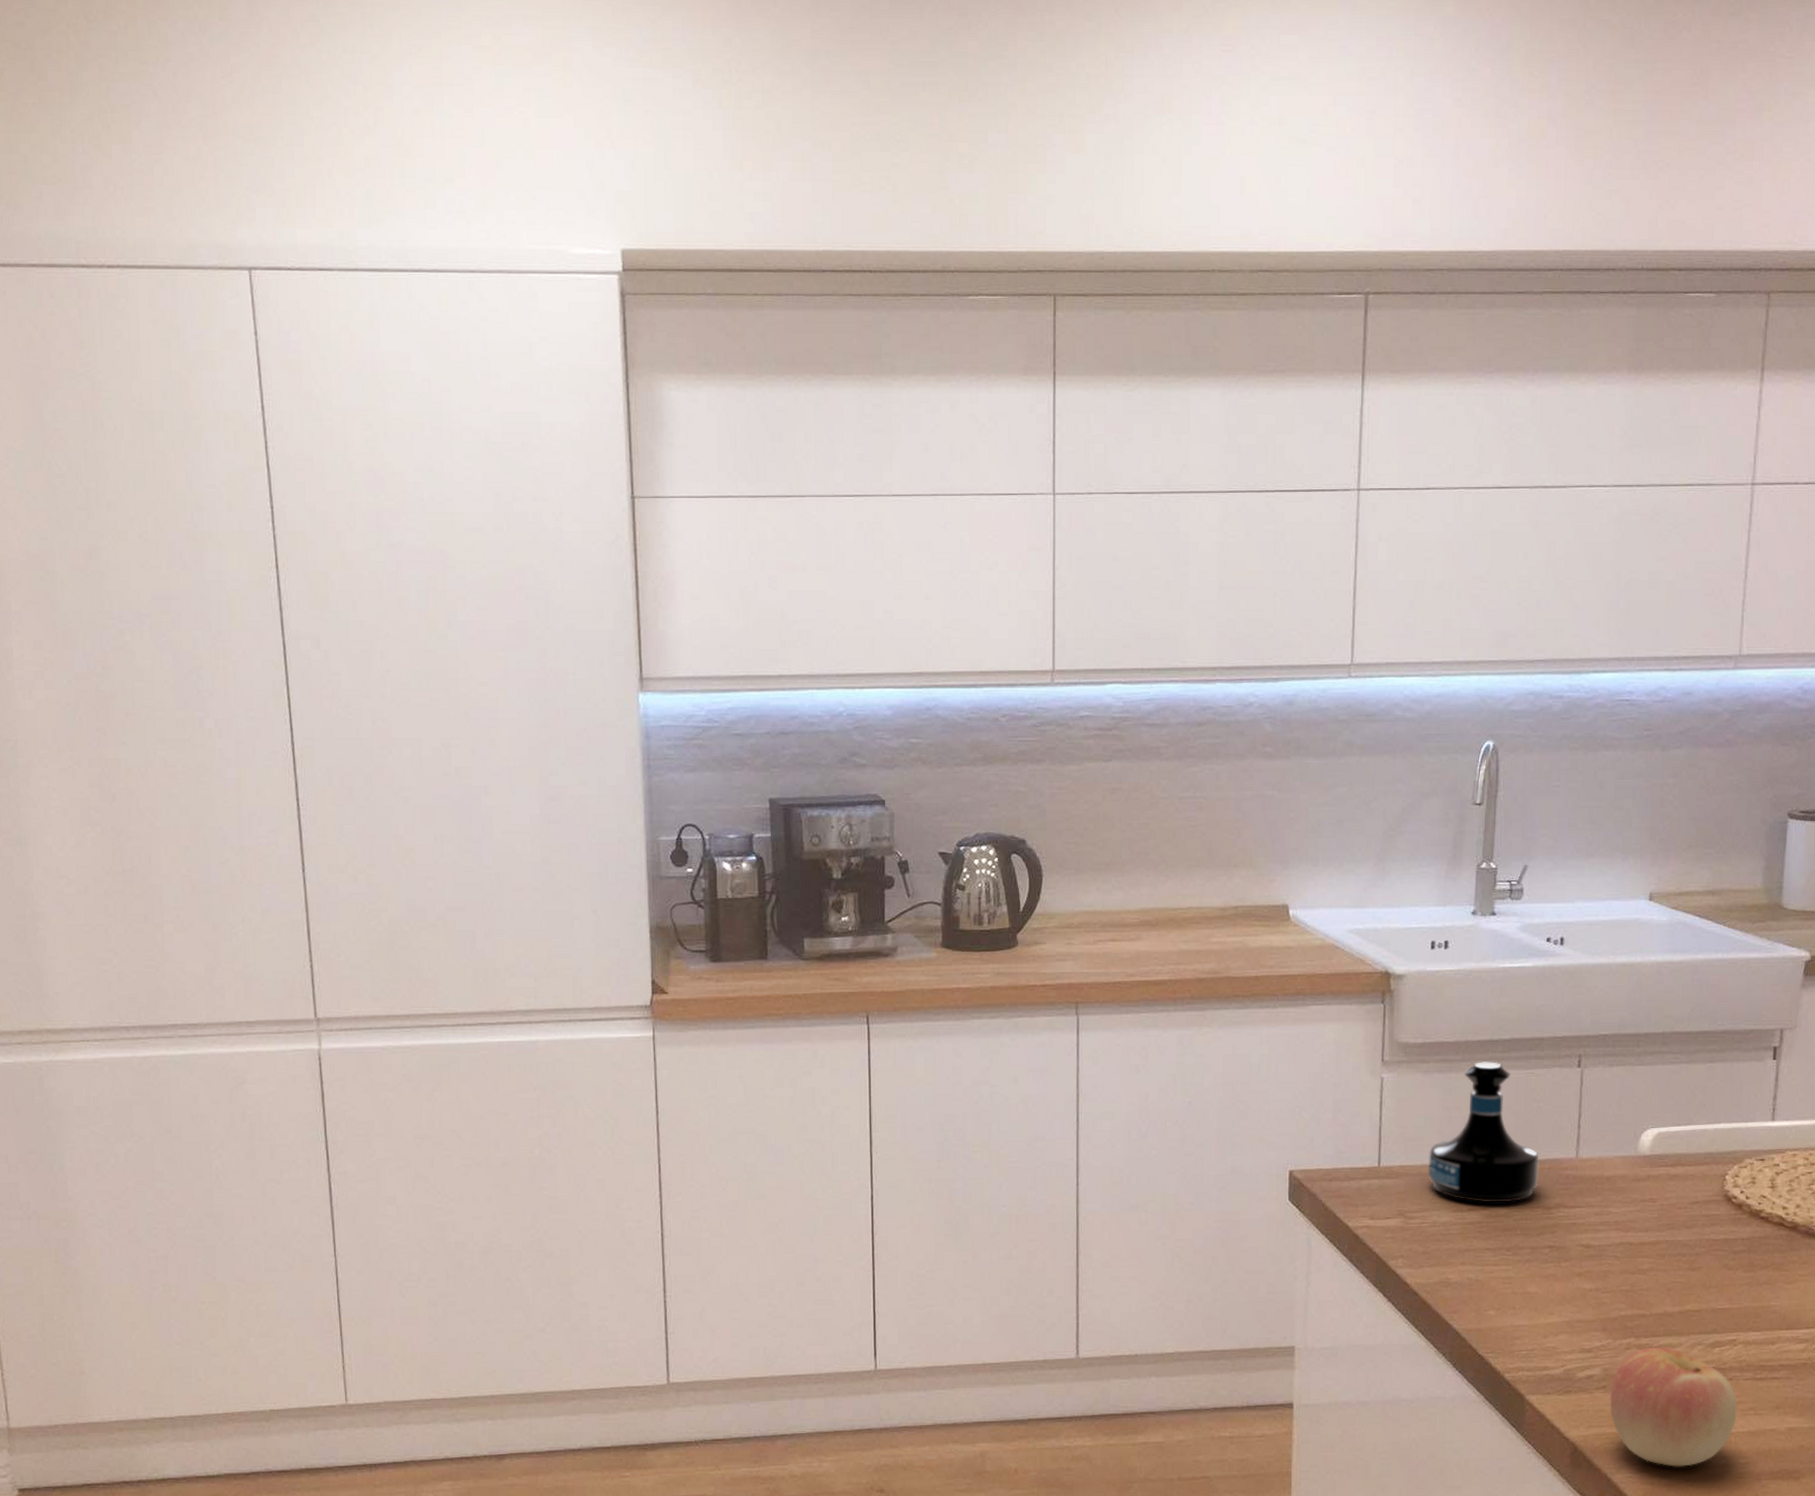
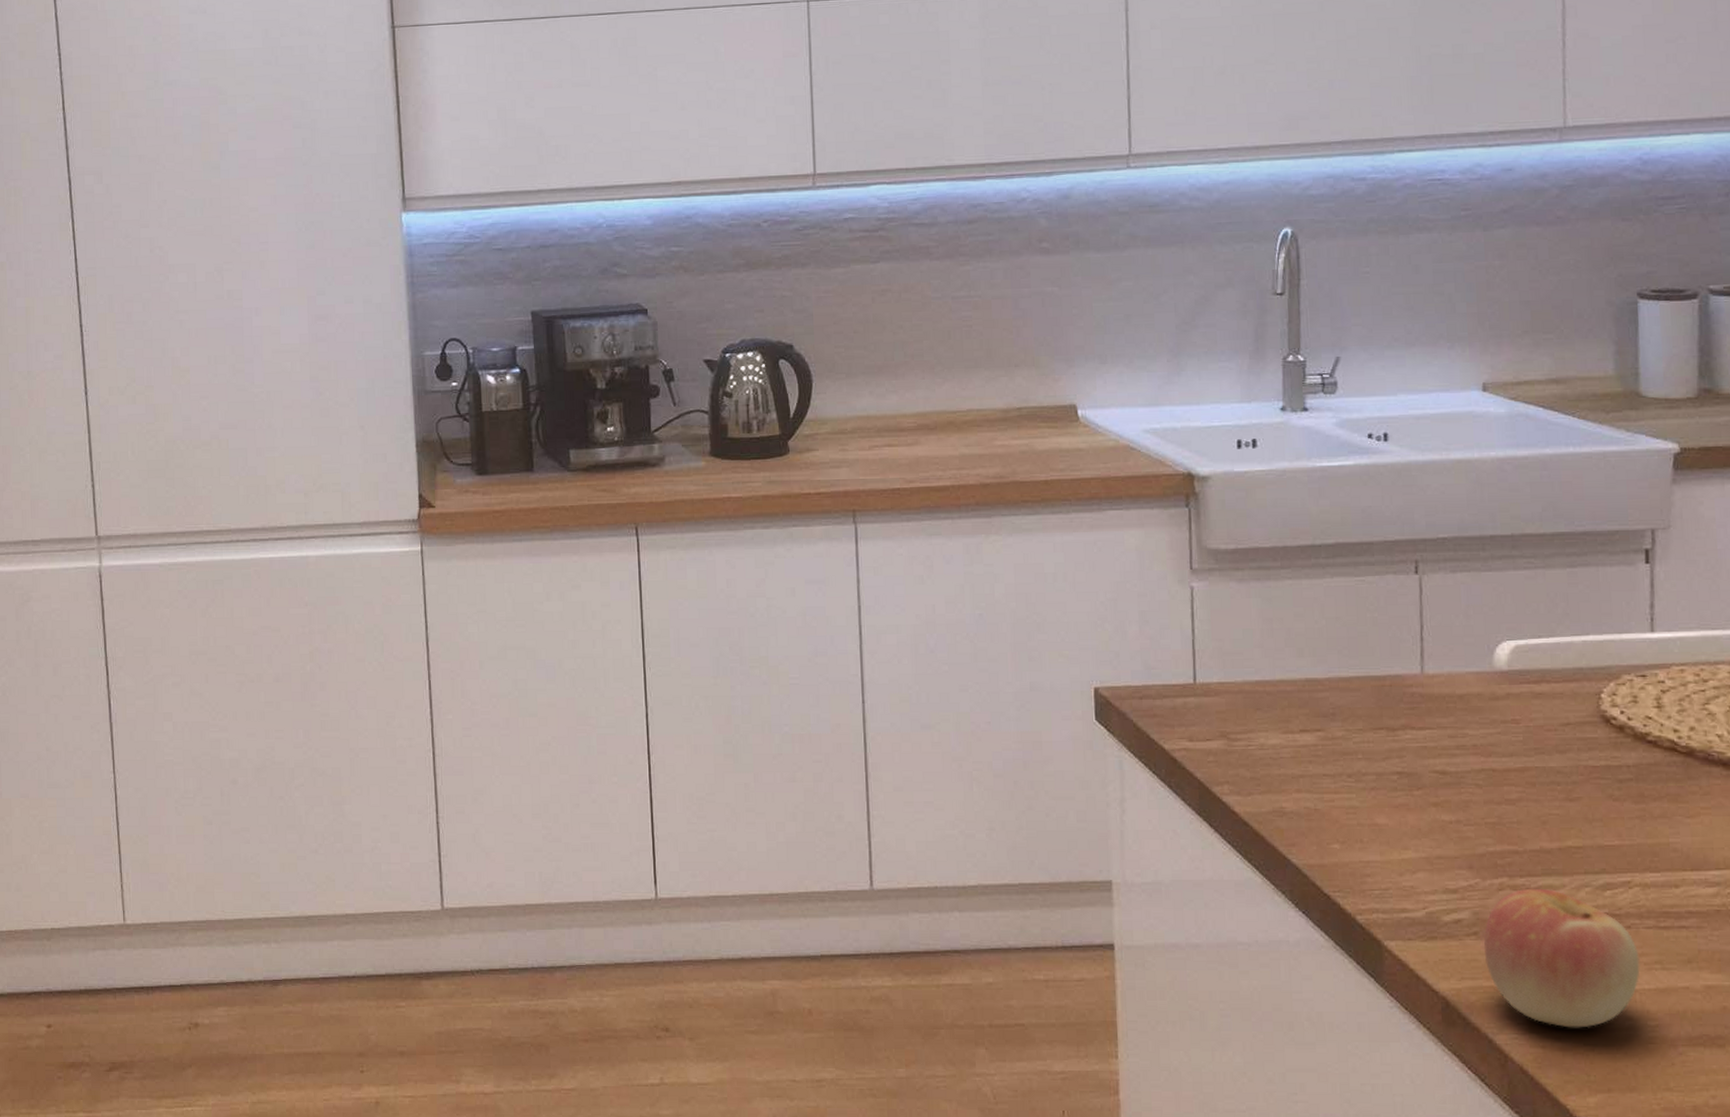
tequila bottle: present [1428,1061,1539,1203] -> none [1250,568,1379,724]

